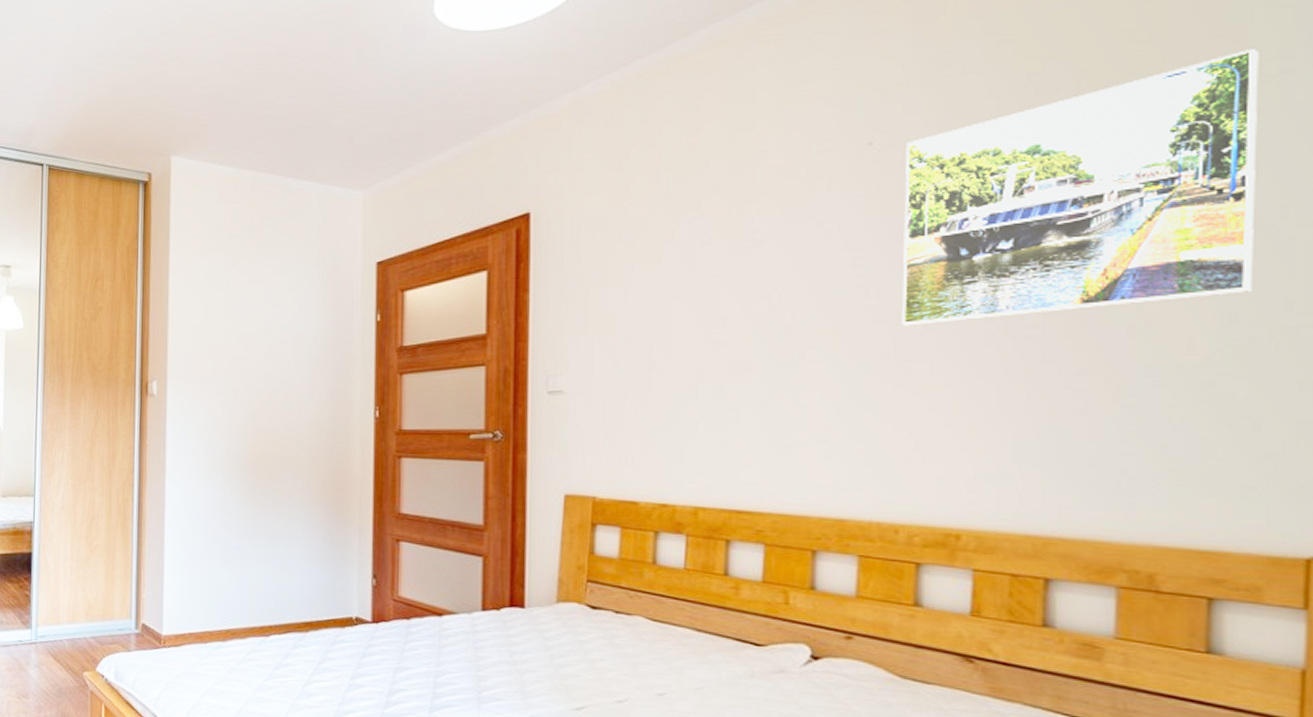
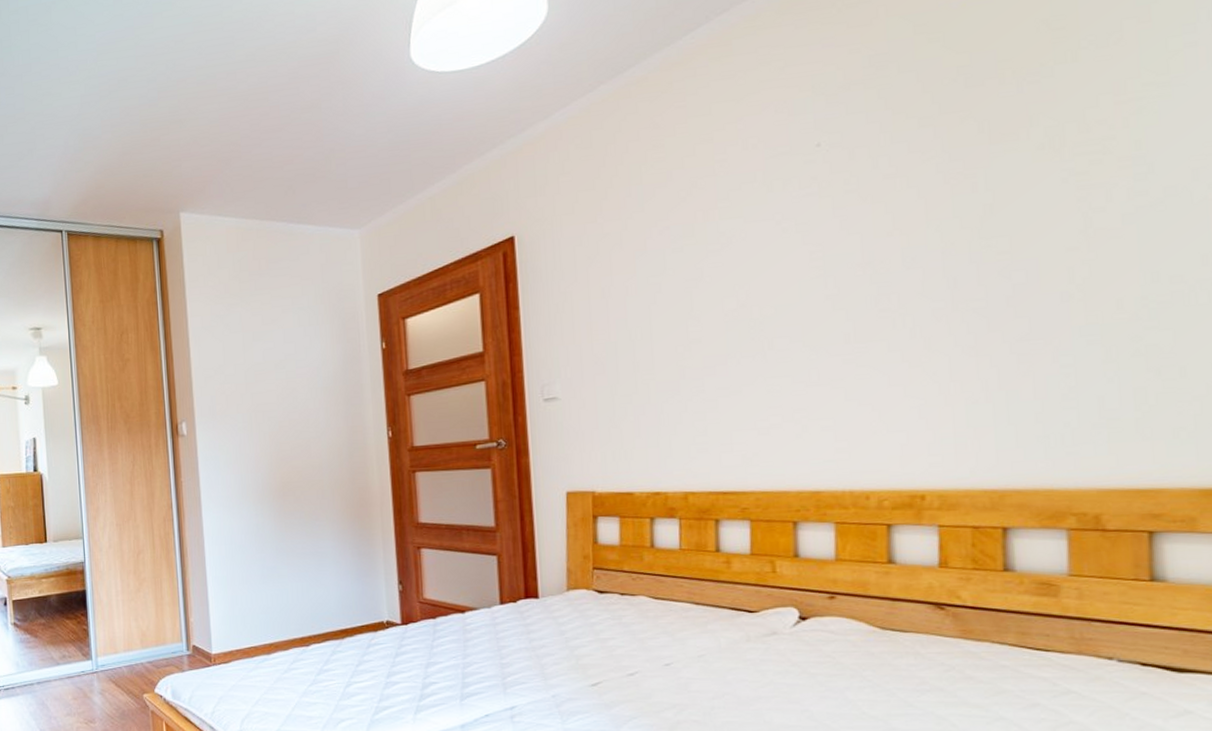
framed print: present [901,49,1259,326] -> none [851,27,1171,310]

